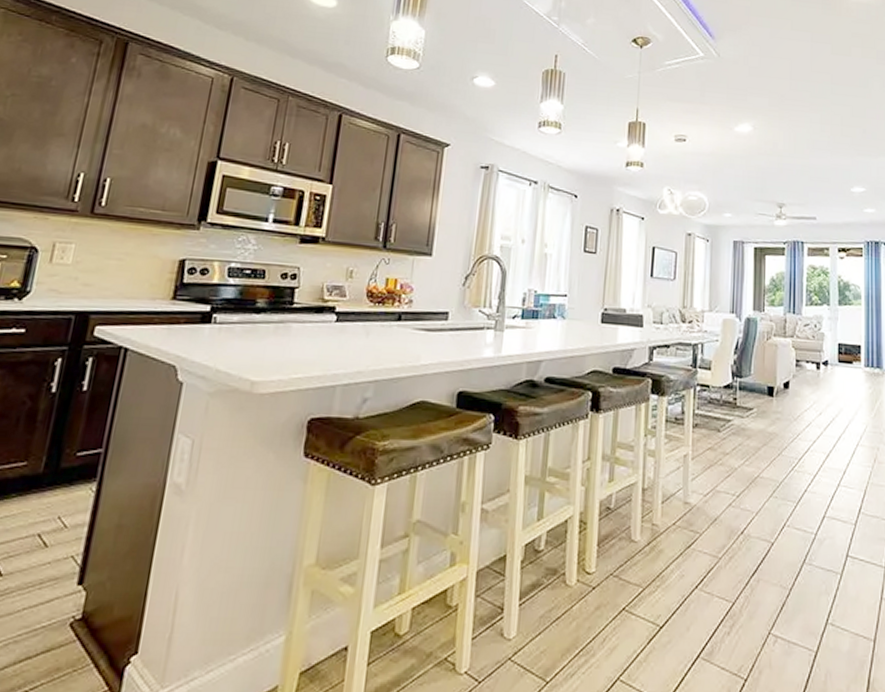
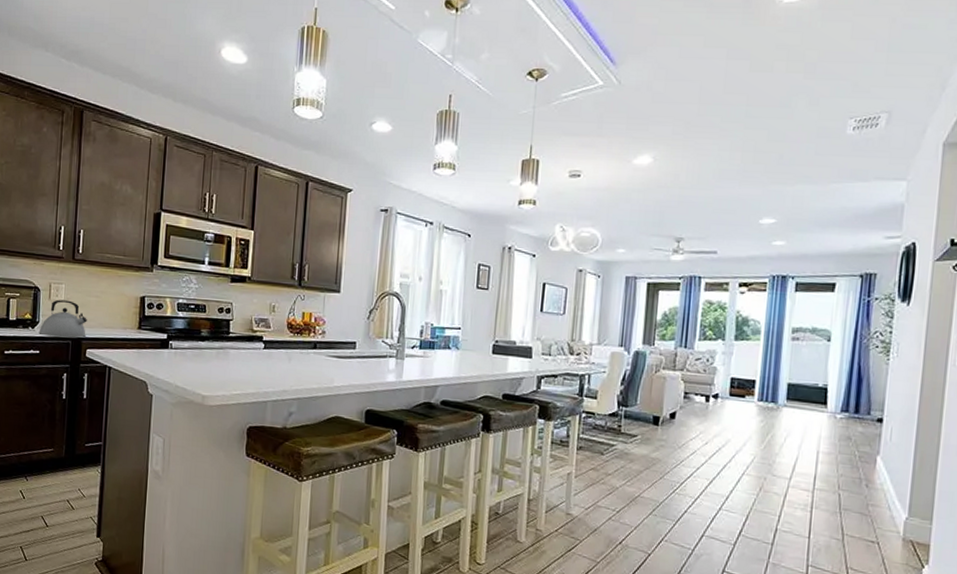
kettle: none [28,263,102,312] -> present [38,299,87,339]

